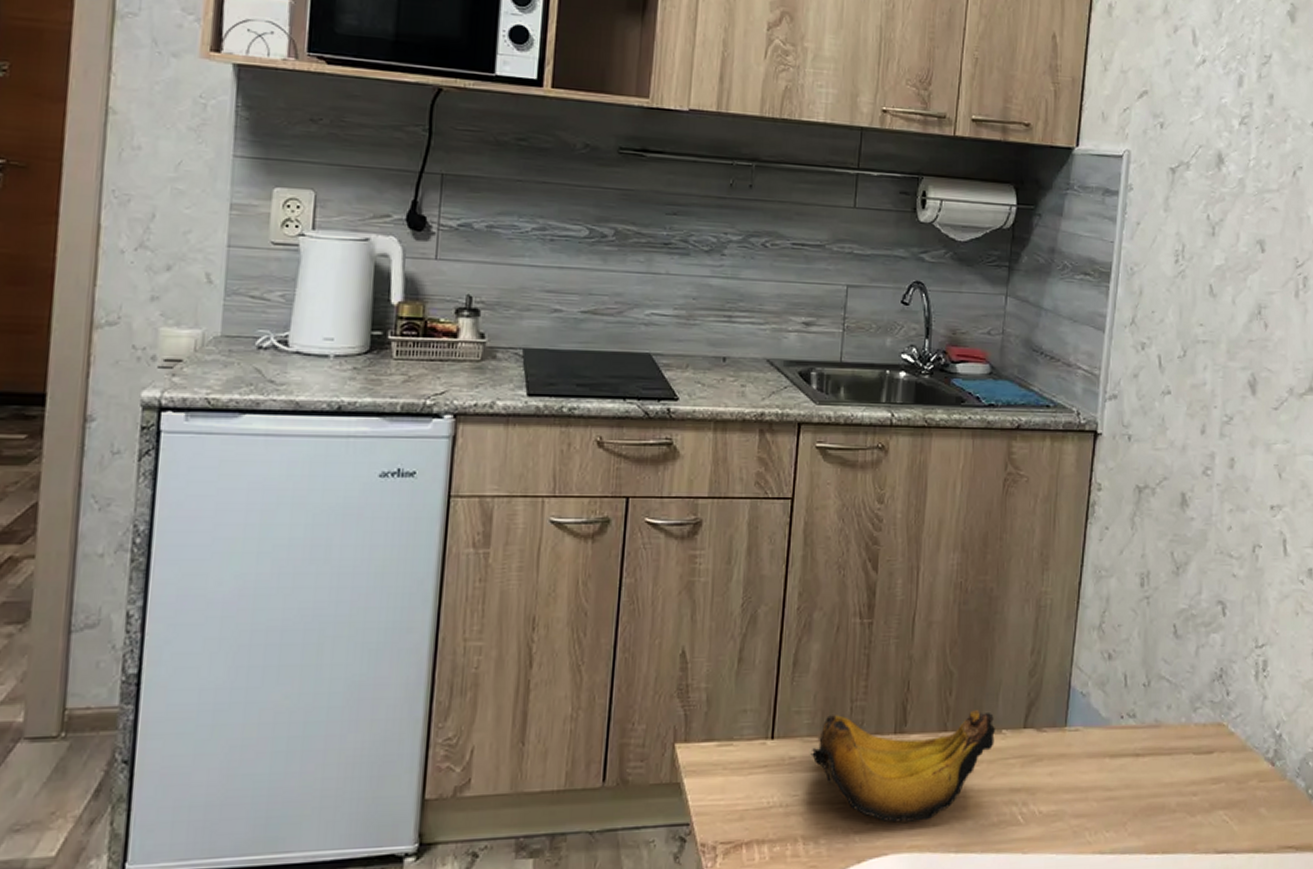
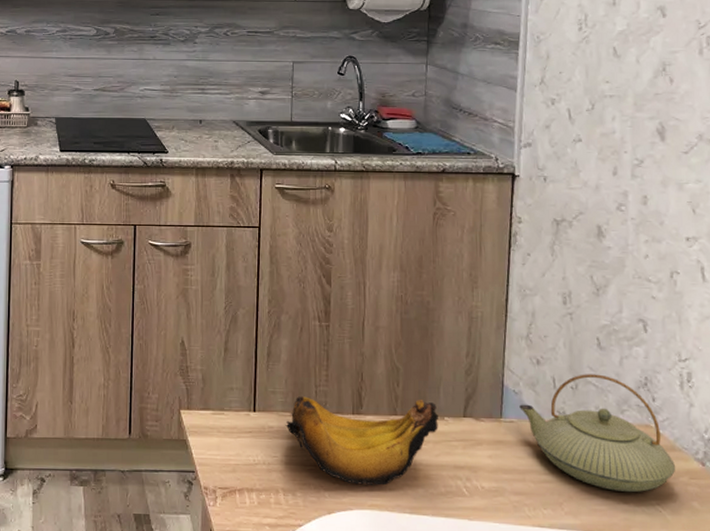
teapot: none [1086,667,1246,804] -> present [519,374,676,493]

